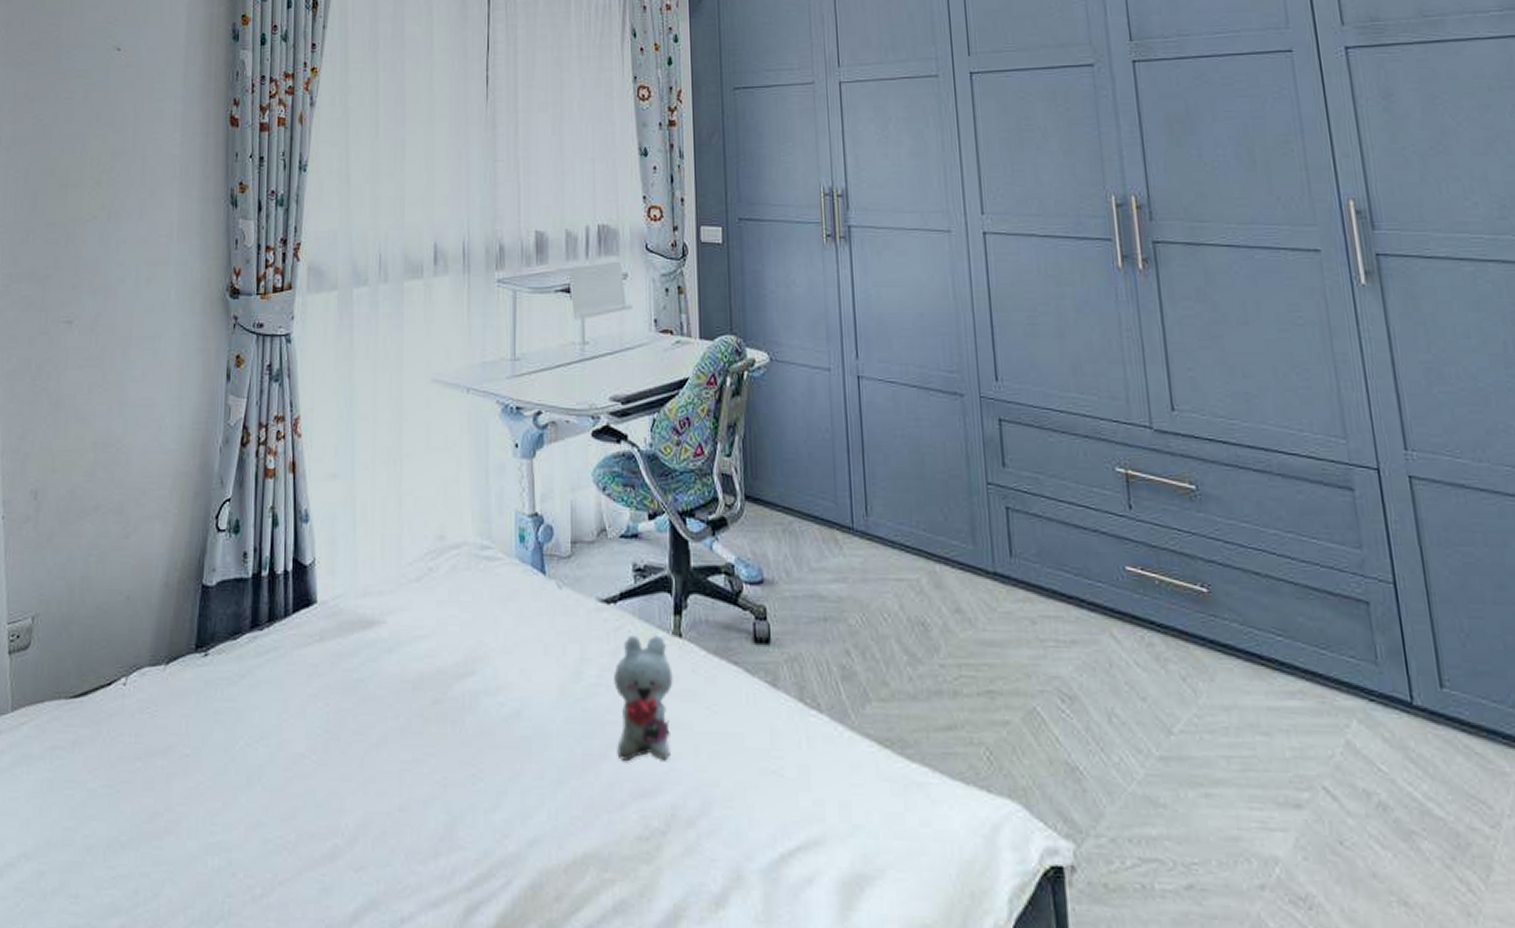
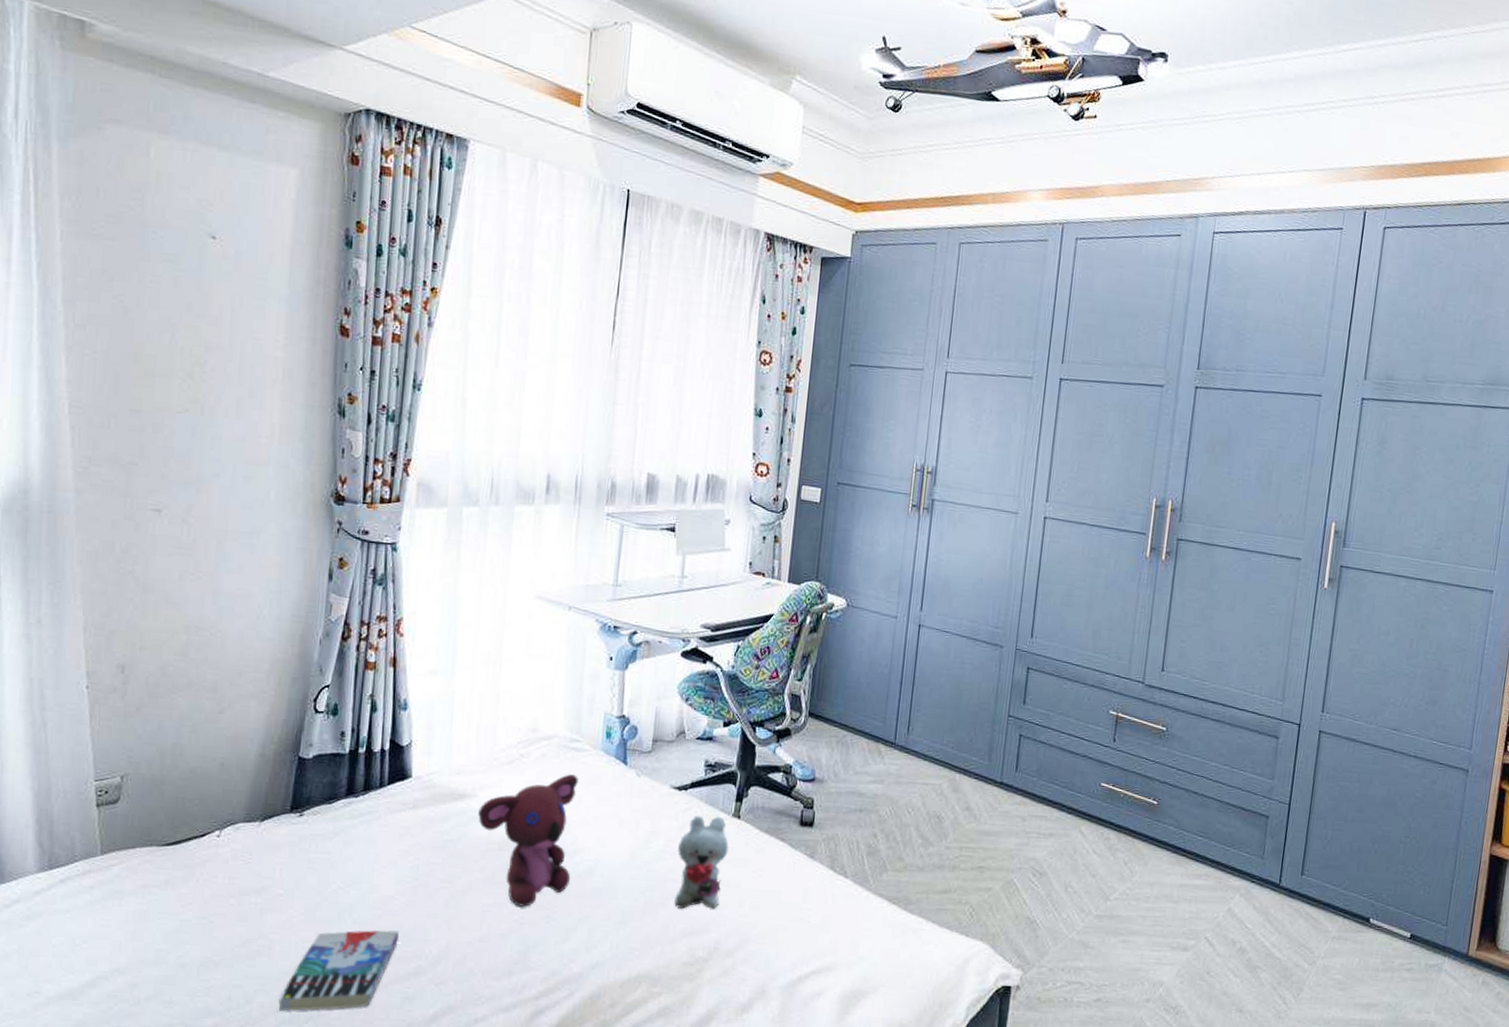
book: none [187,798,311,908] -> present [278,930,399,1011]
teddy bear: none [389,590,495,764] -> present [478,774,578,907]

